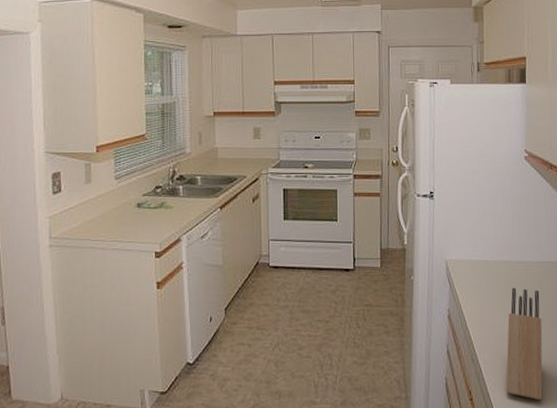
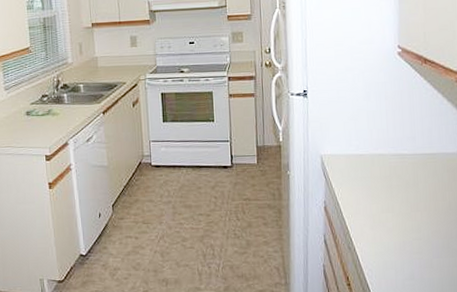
knife block: present [506,287,543,401] -> none [382,179,420,285]

